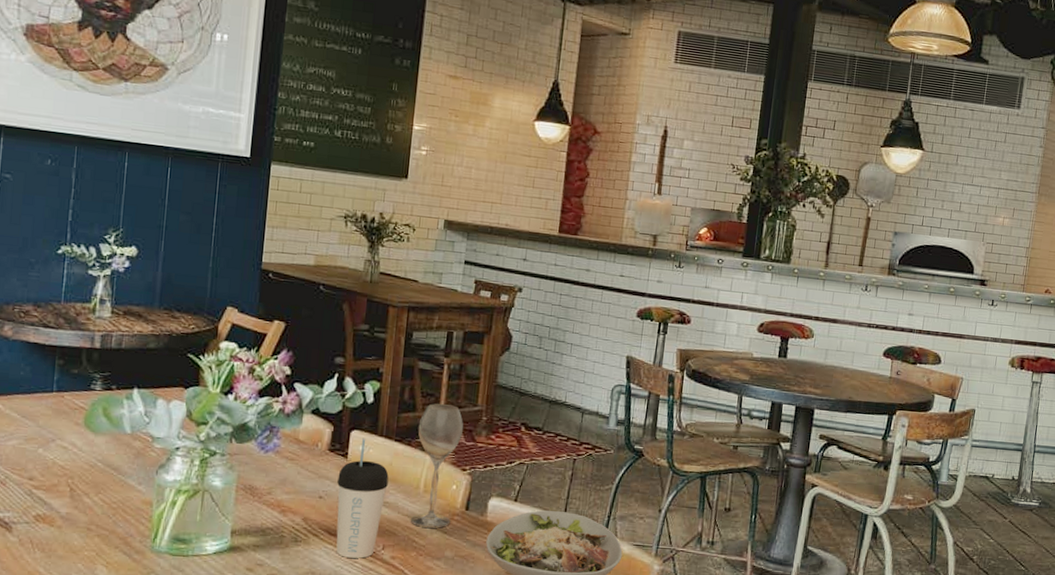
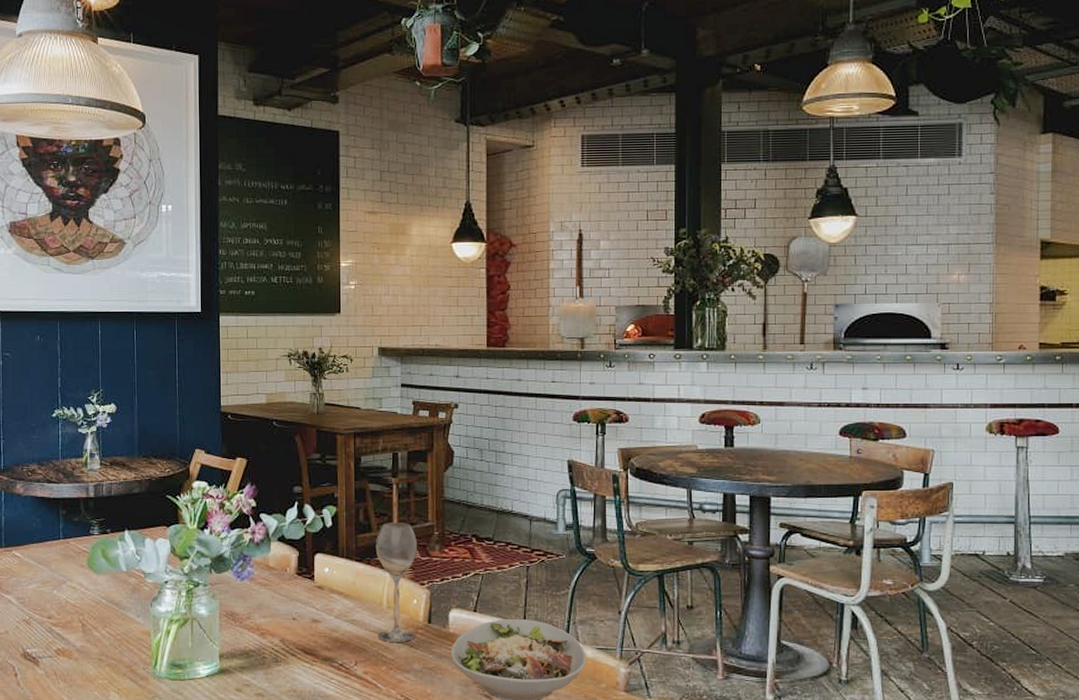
beverage cup: present [336,437,389,559] -> none [307,560,353,675]

